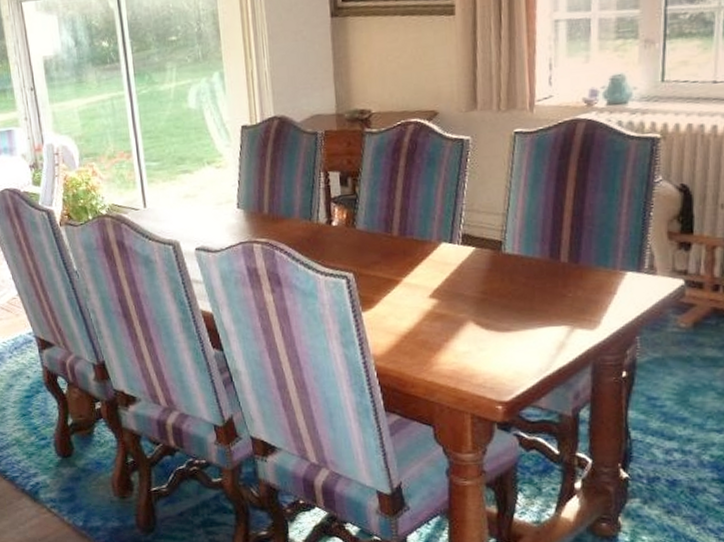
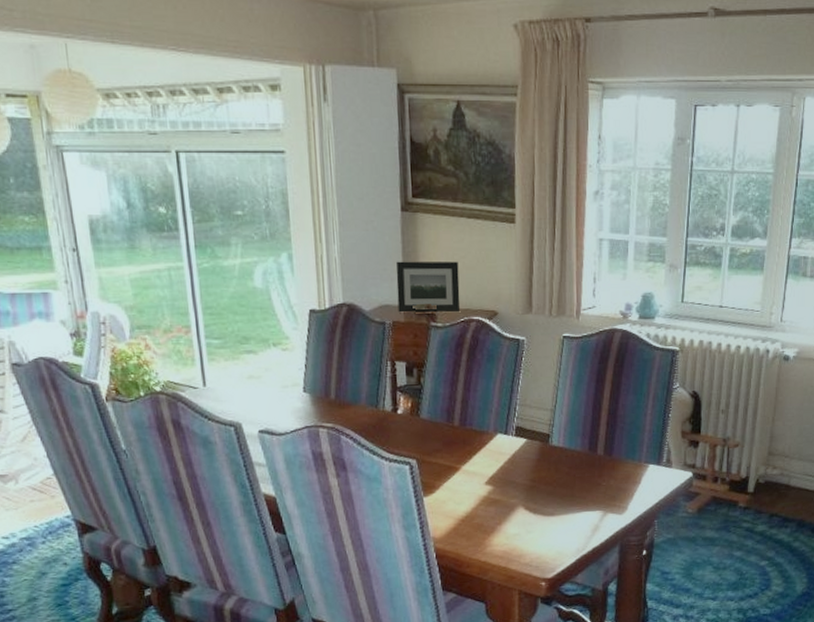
picture frame: none [327,62,397,122] -> present [396,261,461,313]

